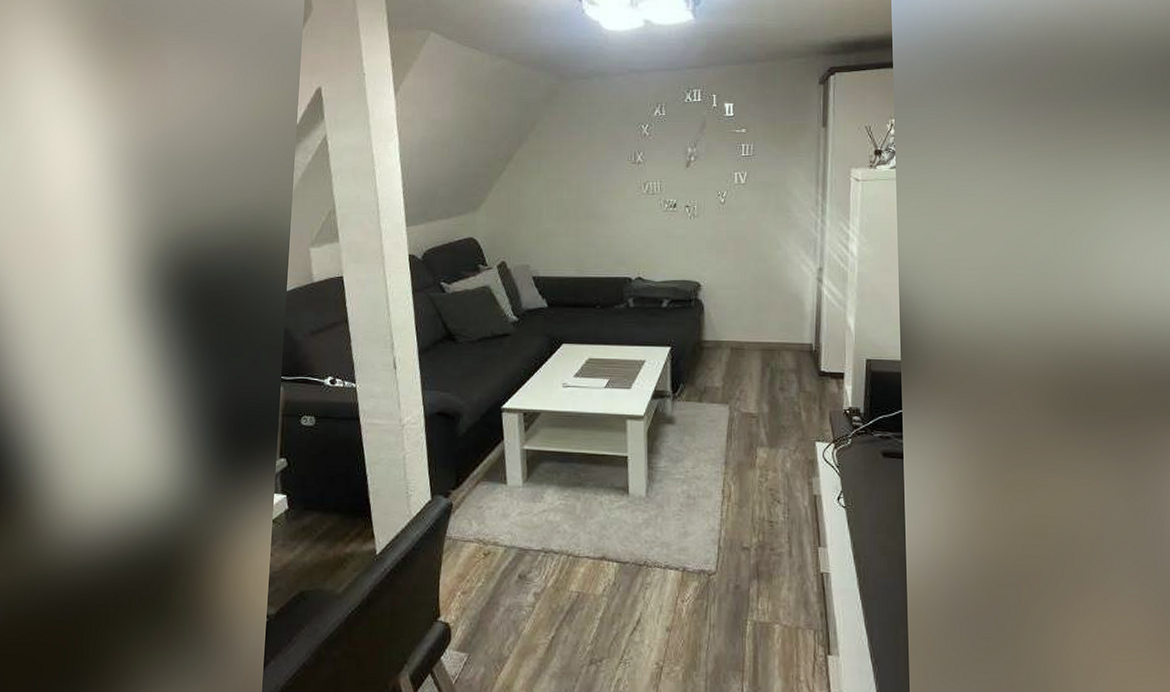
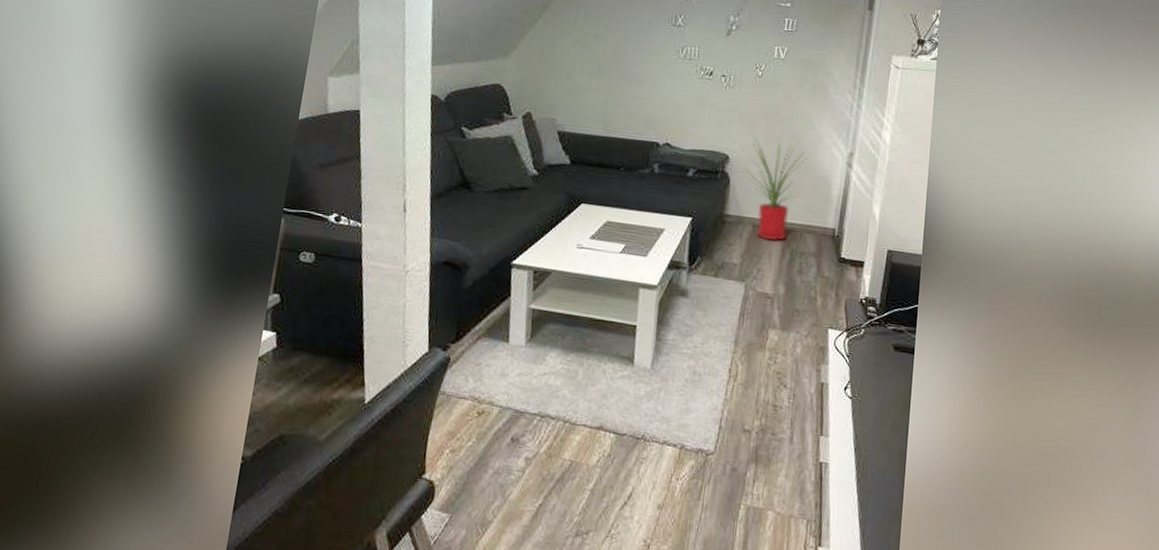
house plant: none [712,259,786,362] -> present [741,134,817,241]

